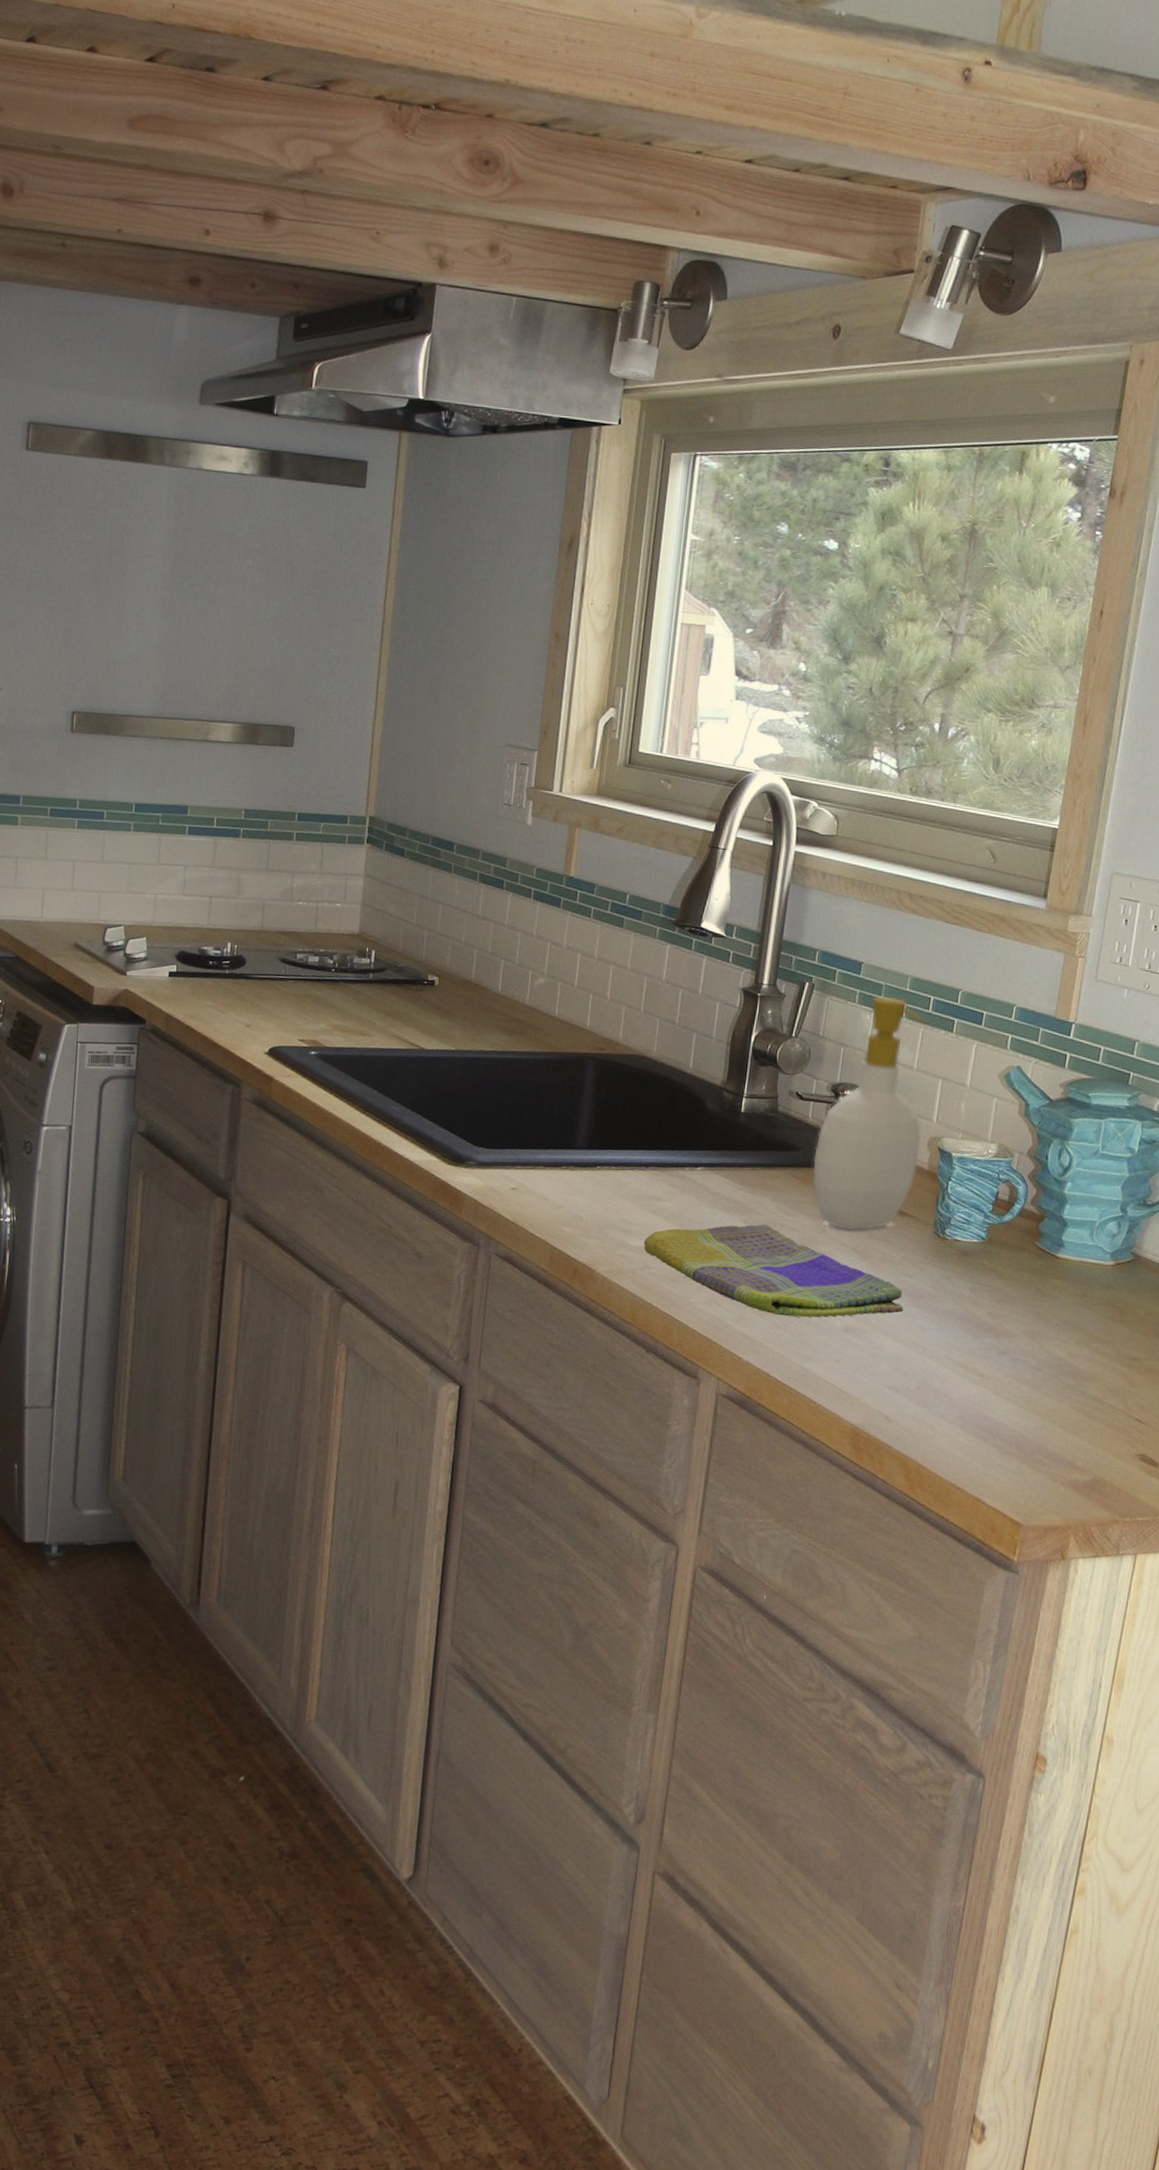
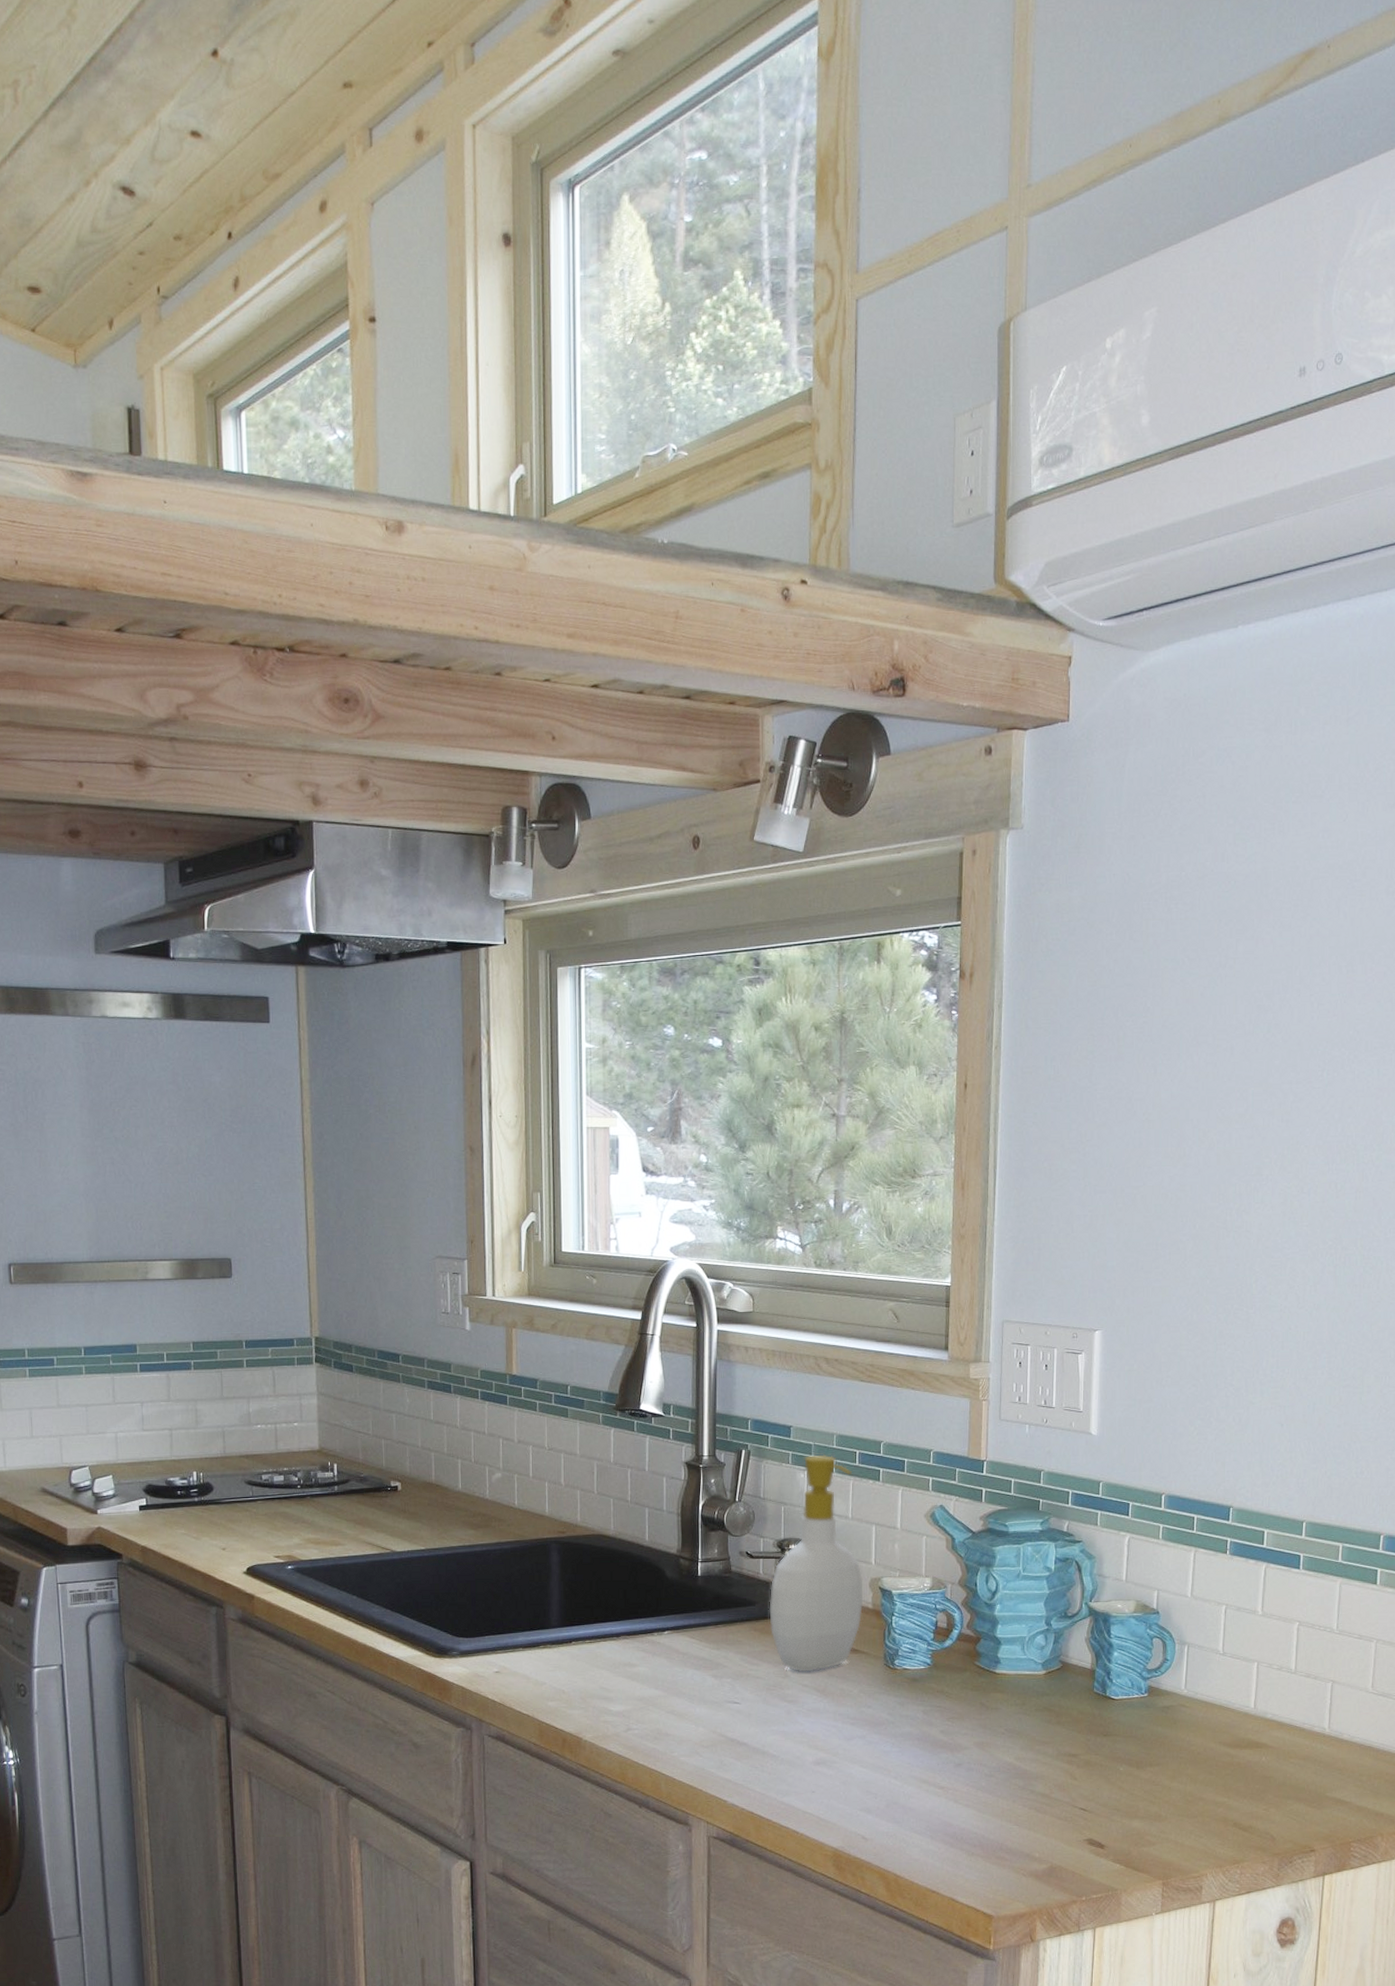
dish towel: present [643,1223,904,1318] -> none [624,1676,867,1758]

